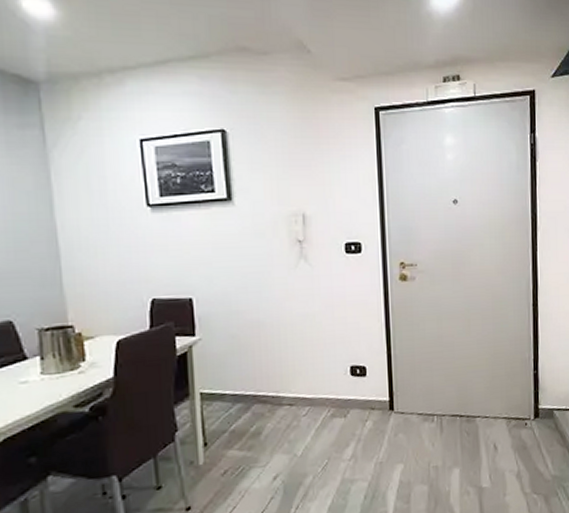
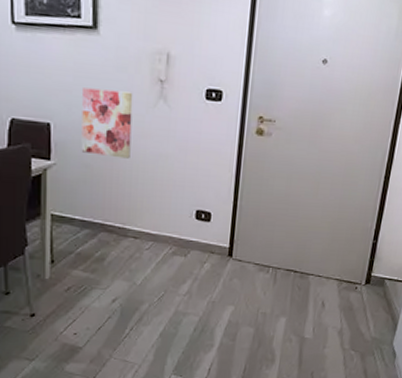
wall art: none [223,256,277,324] -> present [81,88,133,159]

